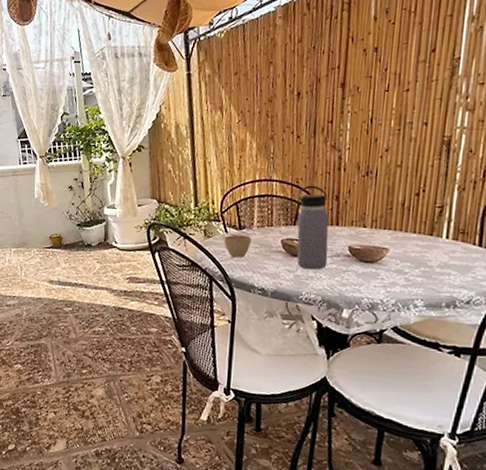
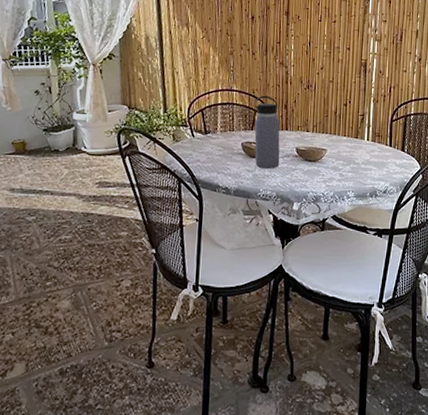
cup: present [224,234,252,258] -> none [191,138,216,161]

